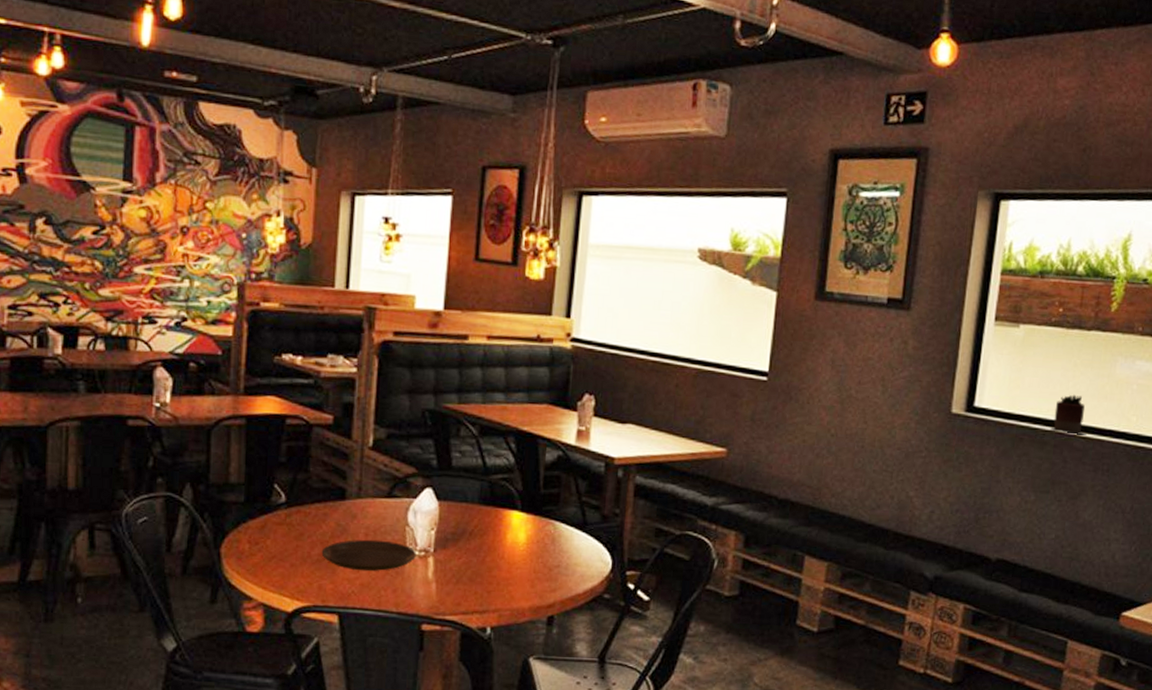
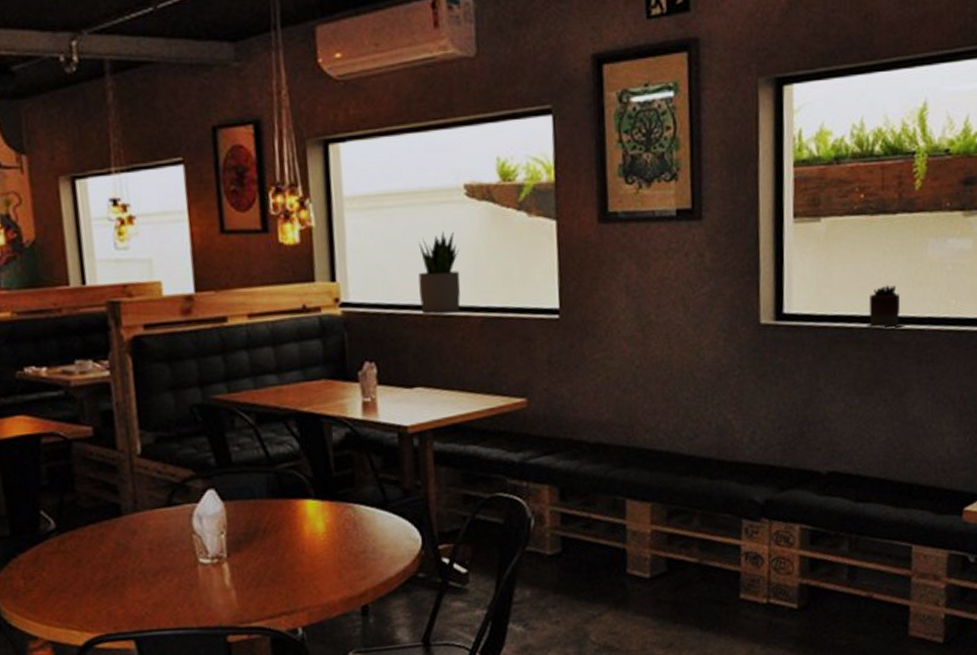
plate: present [321,539,417,571] -> none [104,553,210,590]
planter: none [643,287,686,362] -> present [418,231,461,315]

